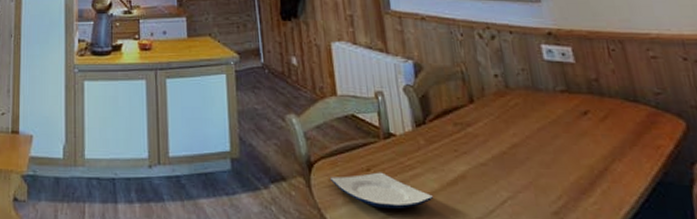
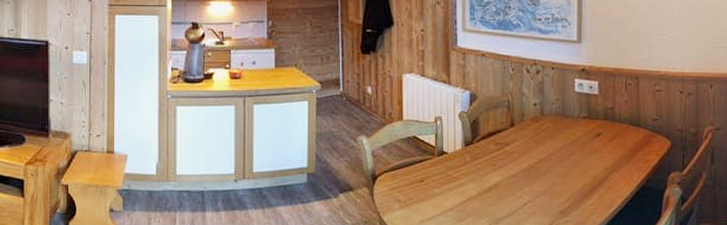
plate: present [329,172,433,208] -> none [389,183,471,211]

